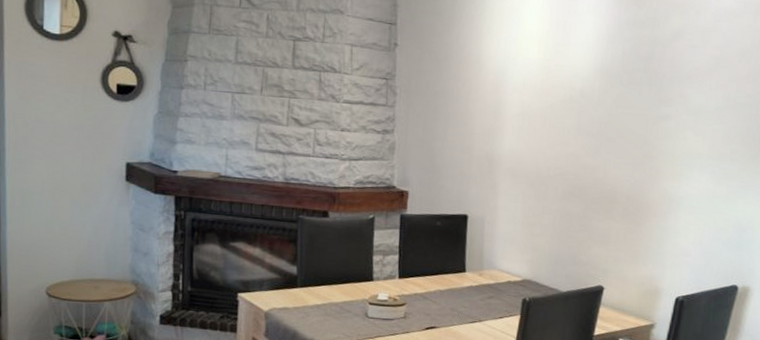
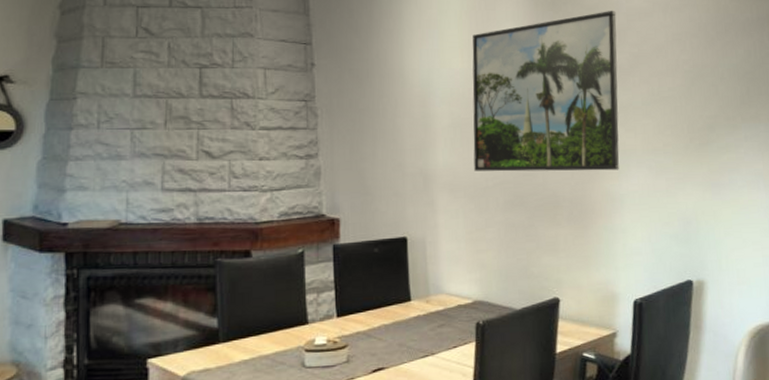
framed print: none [538,8,703,173] -> present [472,10,619,172]

